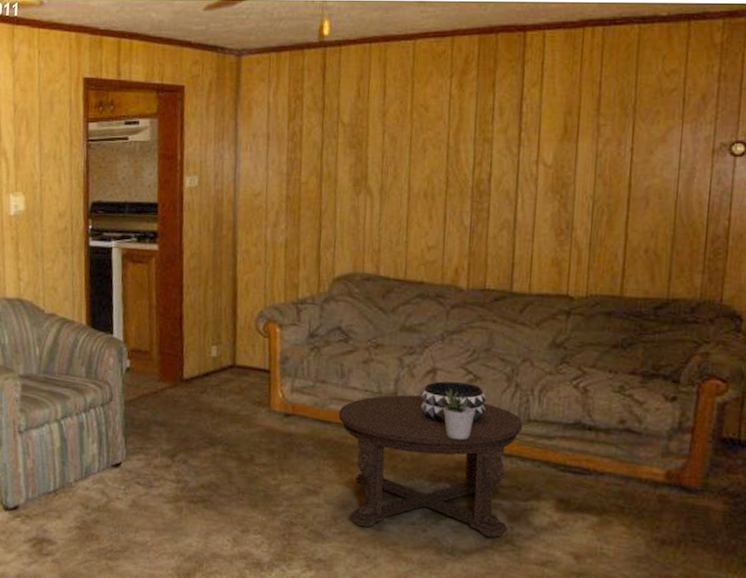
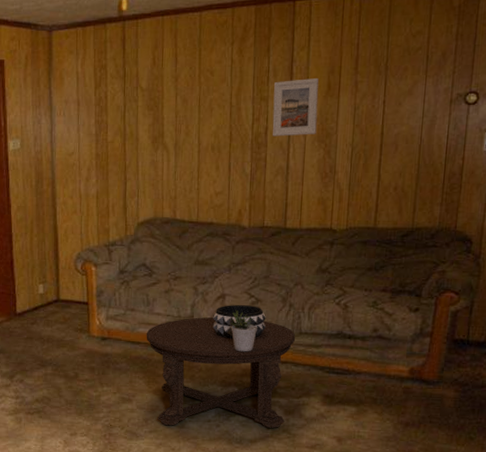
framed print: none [497,119,554,185] -> present [272,78,319,137]

